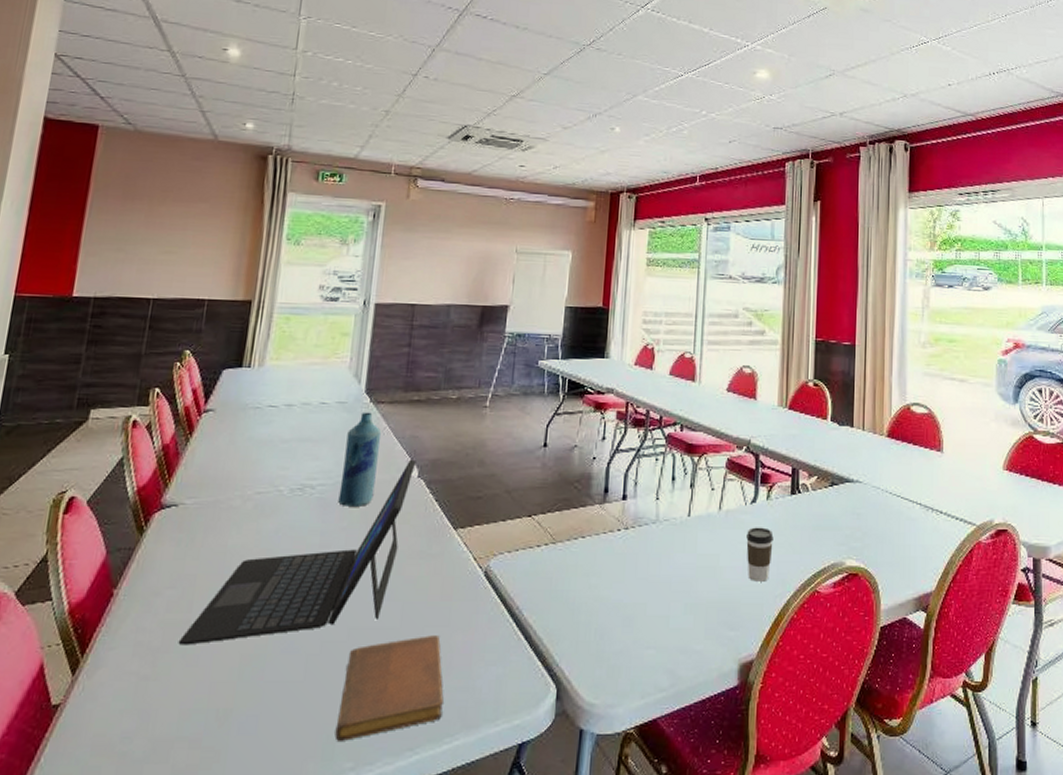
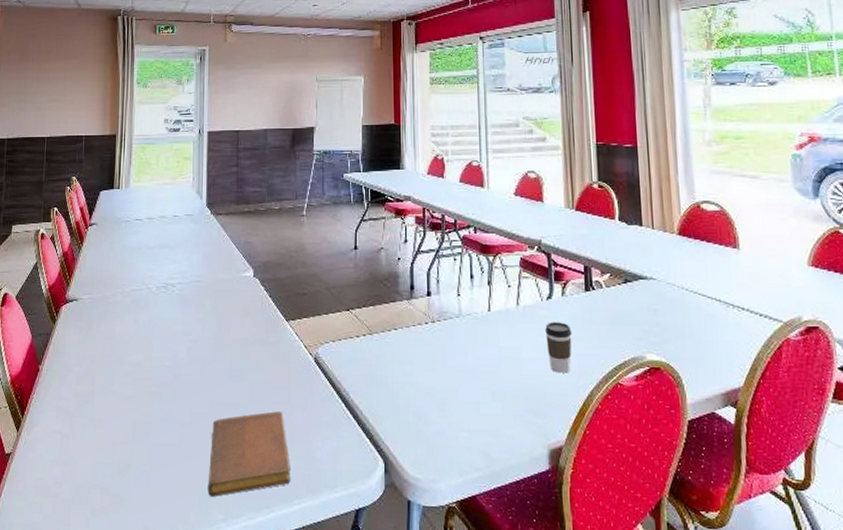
laptop: present [178,459,416,645] -> none [87,261,251,412]
bottle: present [338,412,382,507] -> none [194,222,222,301]

